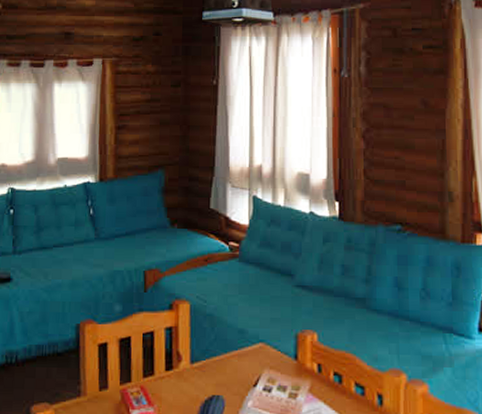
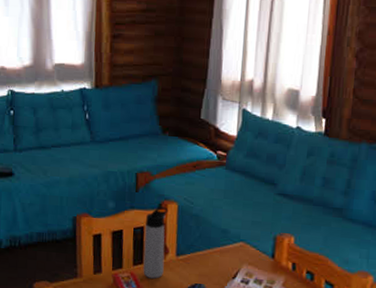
thermos bottle: none [154,307,180,392] -> present [143,206,169,279]

